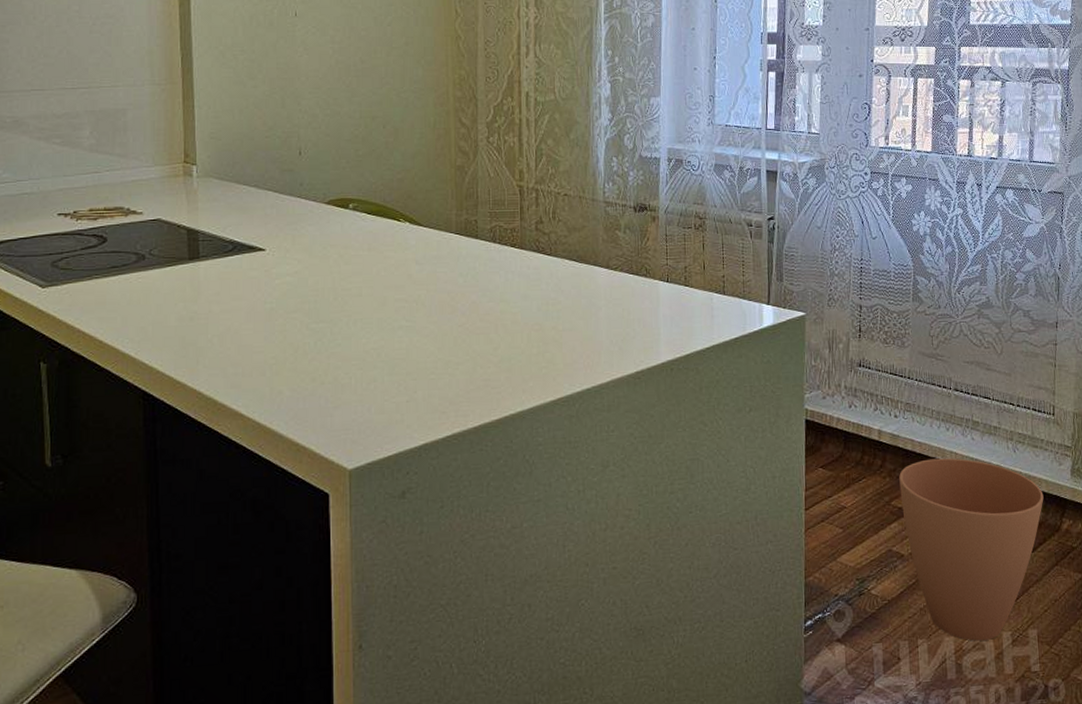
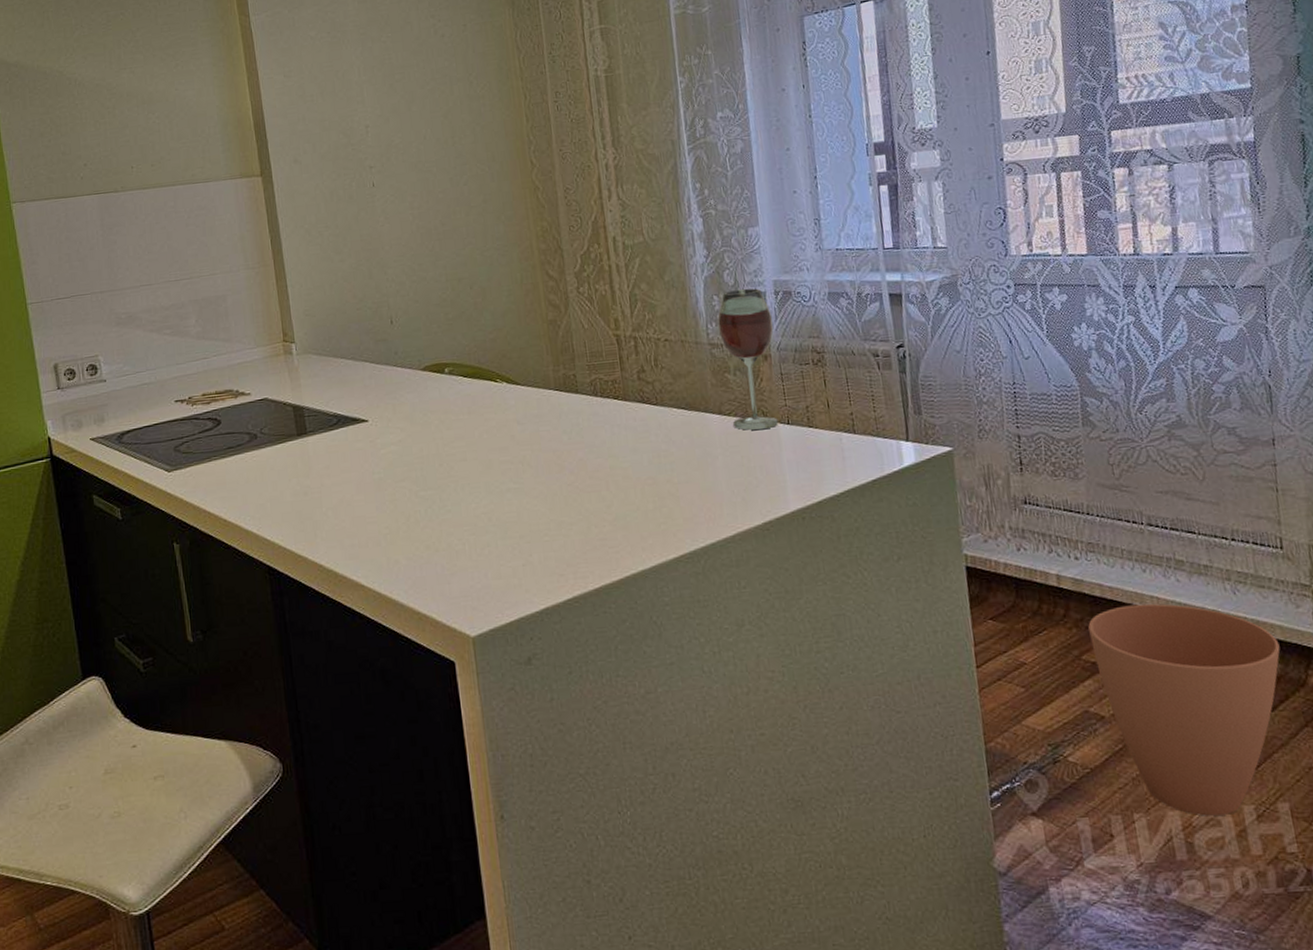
wineglass: none [615,153,663,286] -> present [718,288,778,431]

